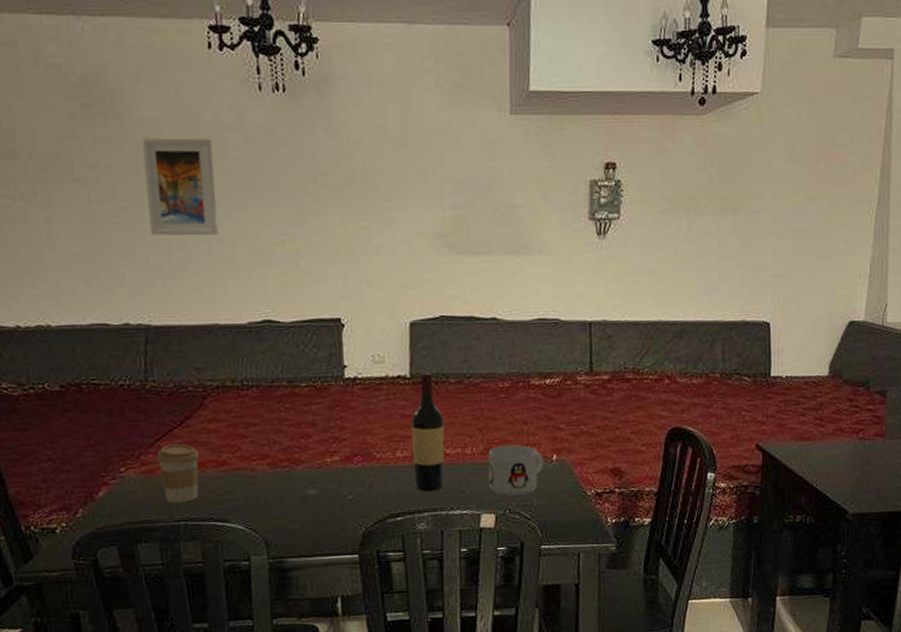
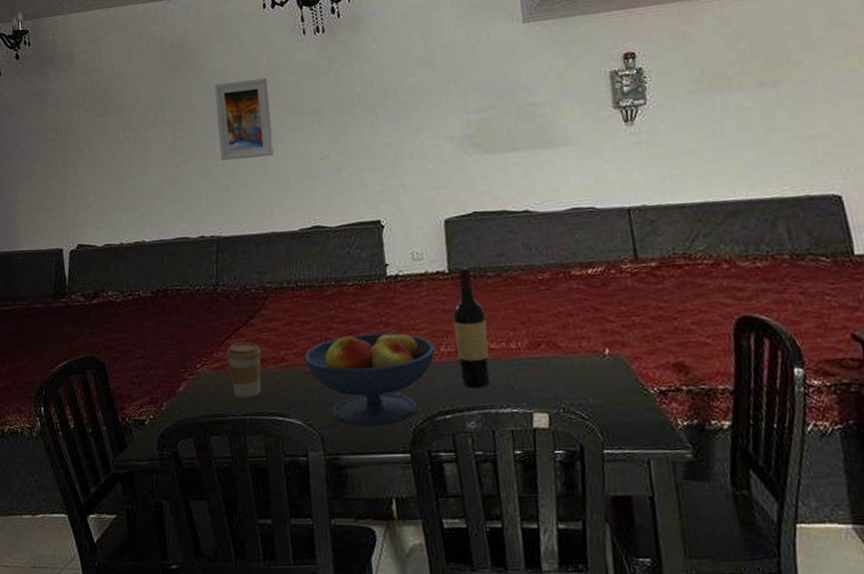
fruit bowl: none [247,432,391,531] -> present [303,328,435,427]
mug: present [488,444,544,496] -> none [534,338,597,394]

